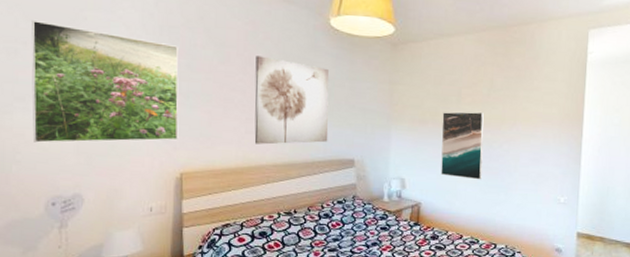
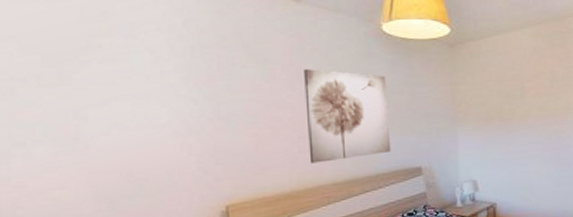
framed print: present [31,19,179,143] -> none [31,52,221,193]
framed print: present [441,112,484,180] -> none [508,104,554,173]

